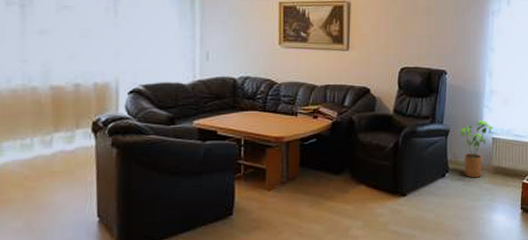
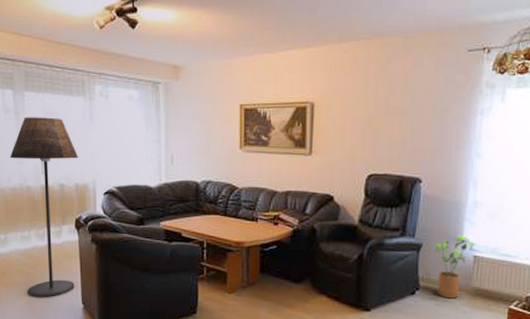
floor lamp: none [10,10,100,215] -> present [9,117,79,298]

